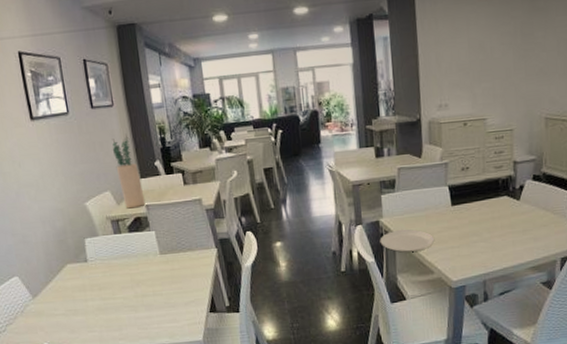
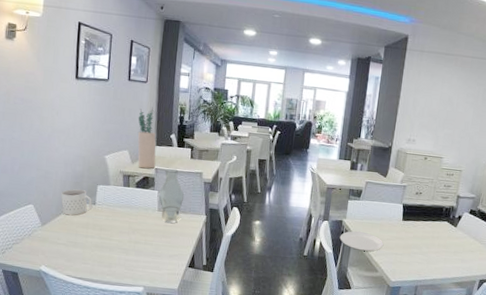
mug: none [45,247,85,281] -> present [61,189,93,216]
vase: none [156,201,188,267] -> present [158,168,185,224]

